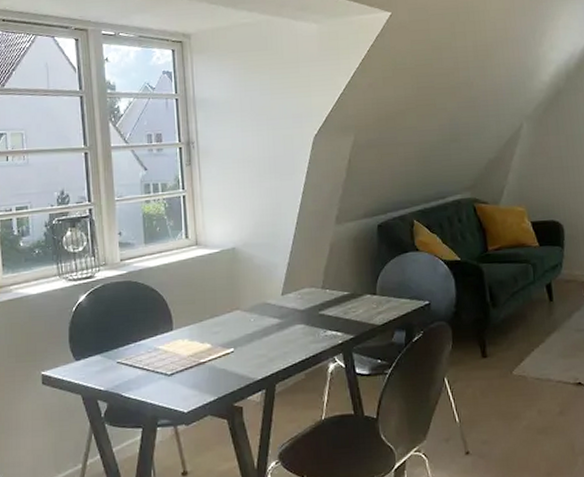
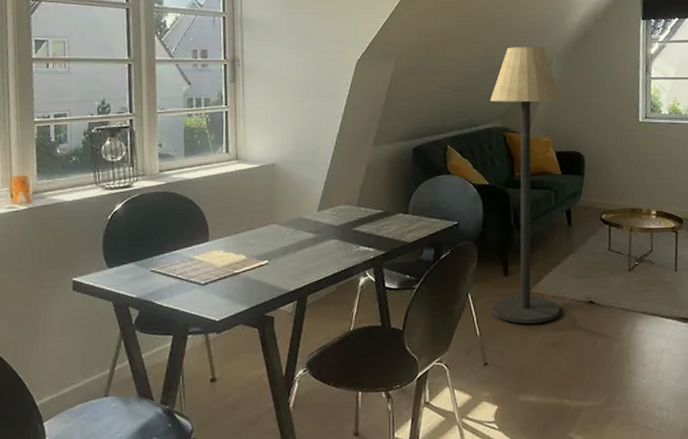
floor lamp: none [456,109,546,409] -> present [490,46,561,324]

